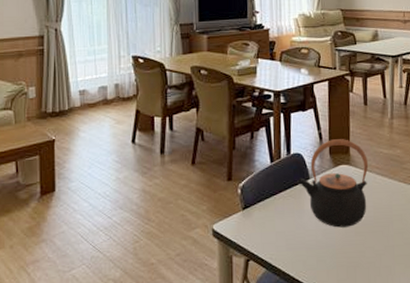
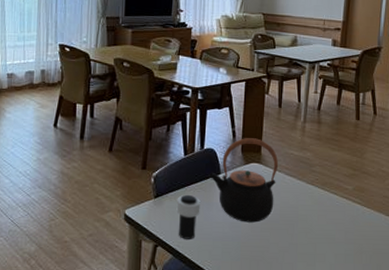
cup: none [266,203,291,251] -> present [176,194,201,239]

